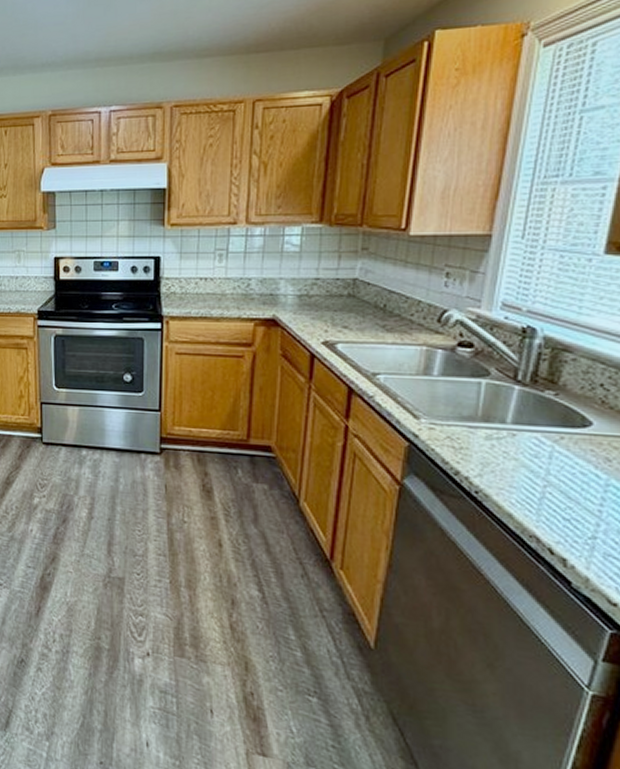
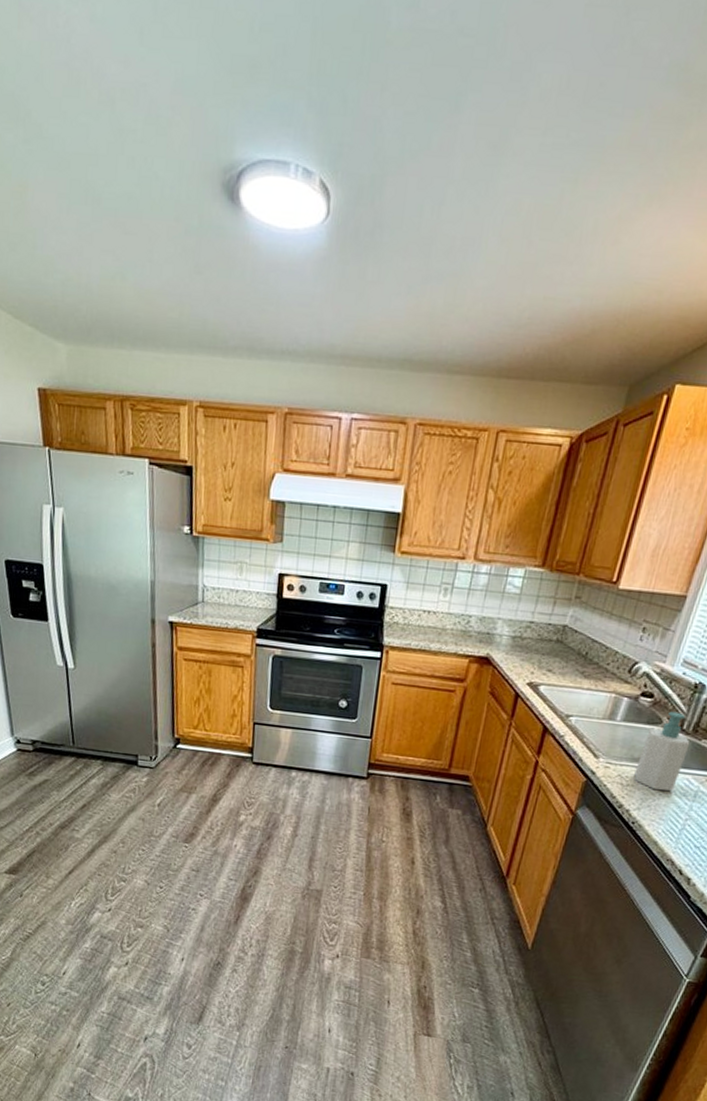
soap bottle: none [467,361,531,454] -> present [634,711,690,791]

